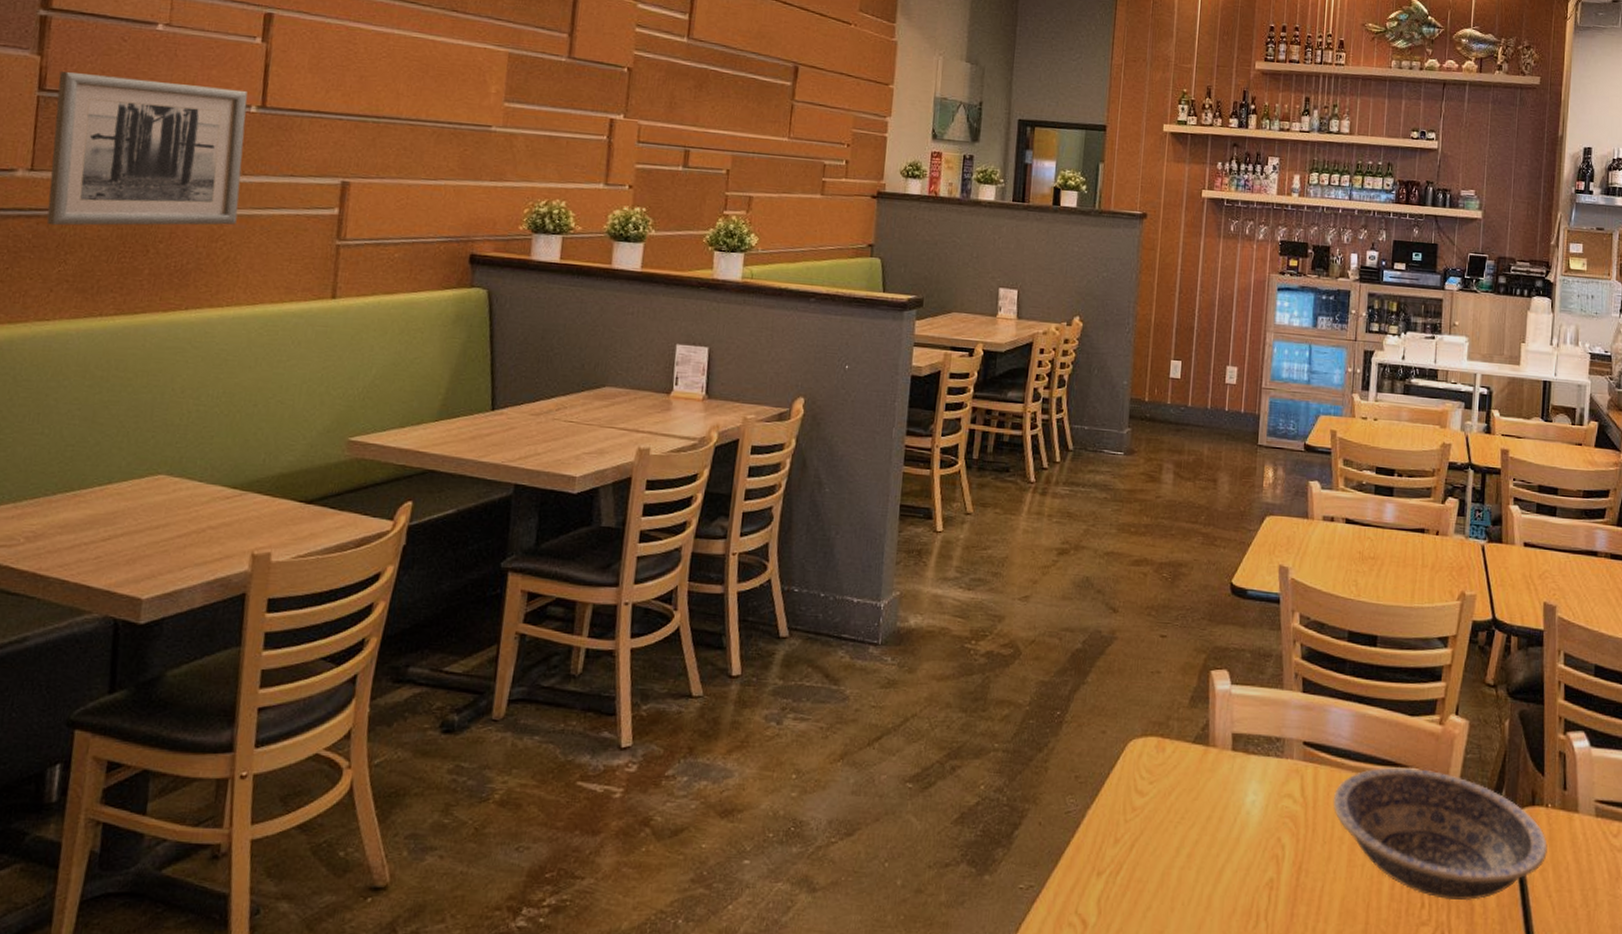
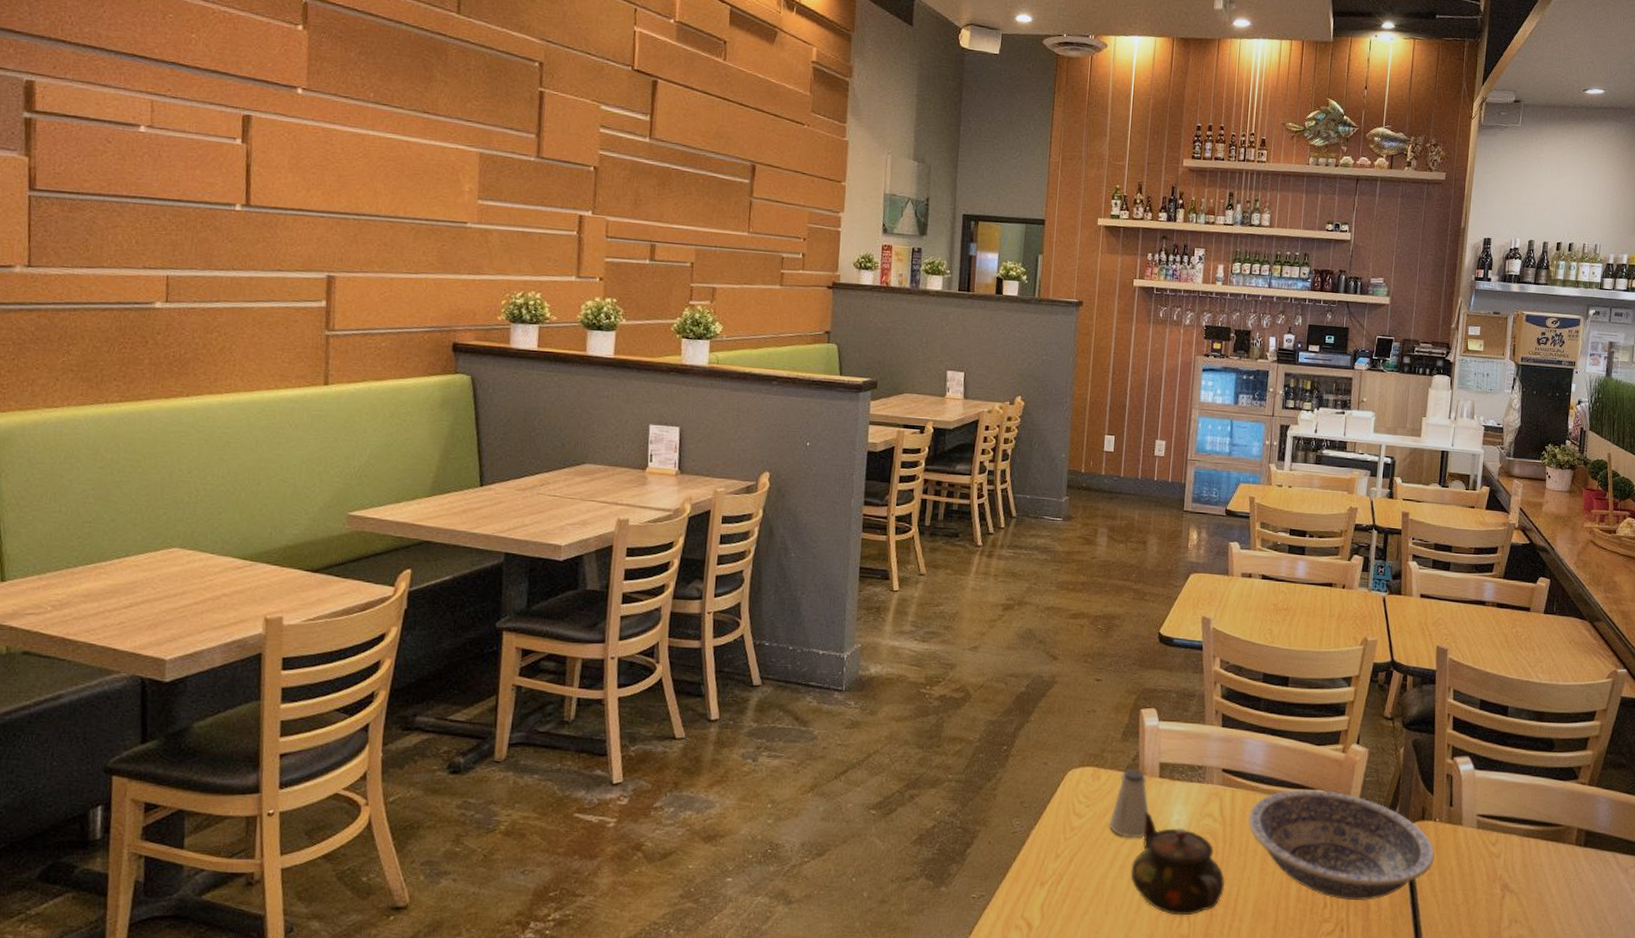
wall art: present [46,72,248,226] -> none [47,172,232,319]
saltshaker: none [1175,740,1220,822] -> present [1109,769,1149,839]
teapot: none [1199,791,1307,915] -> present [1130,813,1225,916]

